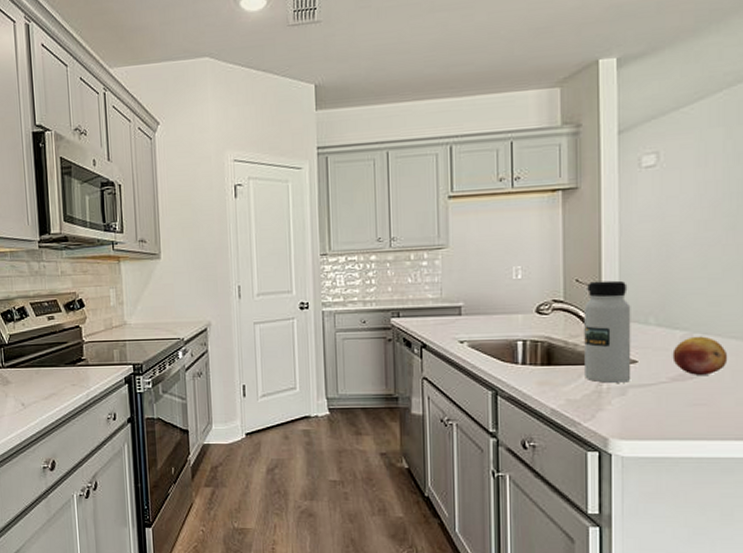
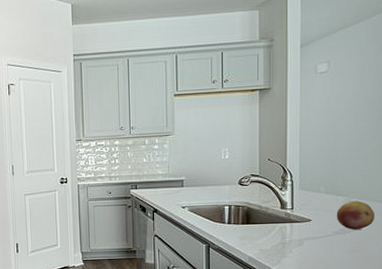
water bottle: present [584,280,631,383] -> none [273,159,308,237]

